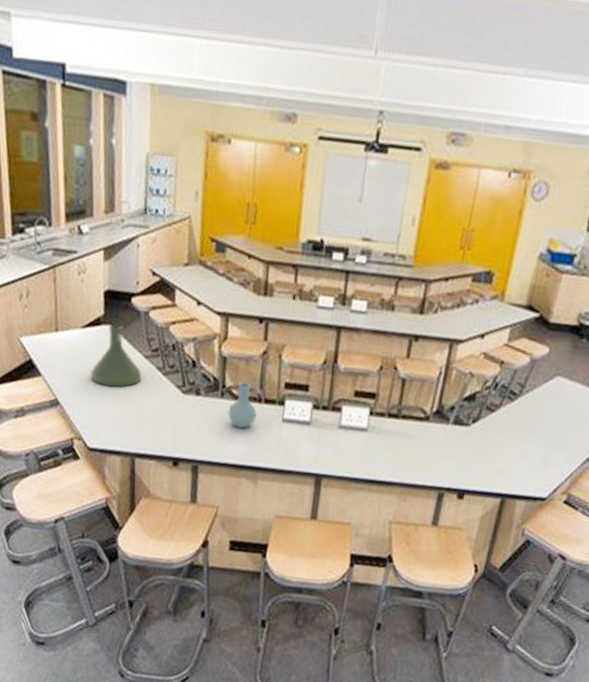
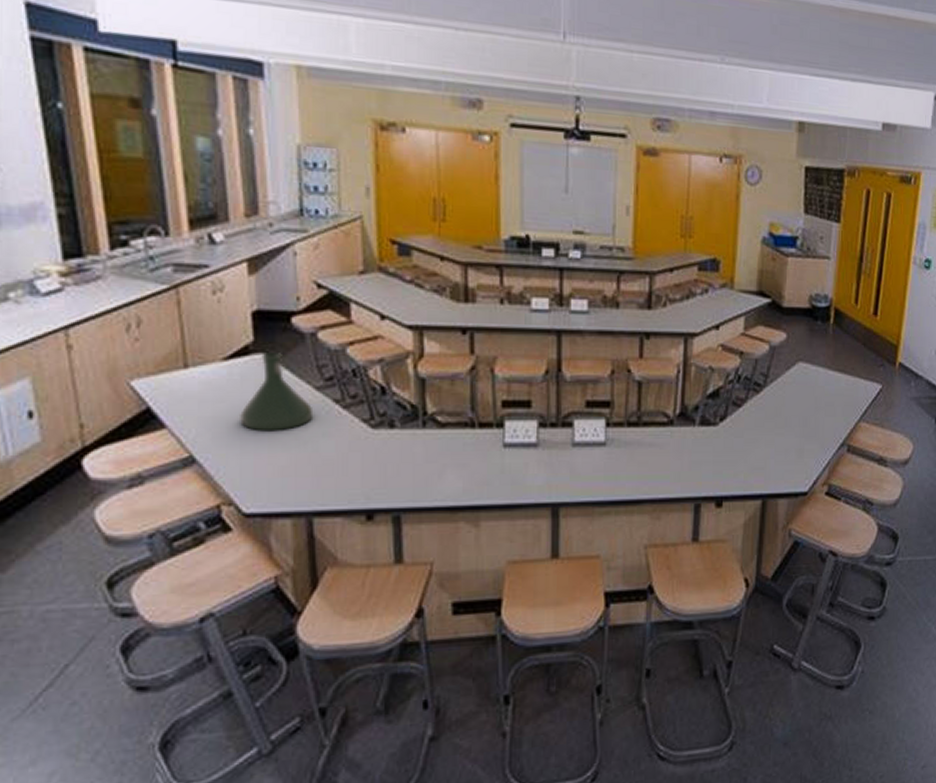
flask: present [227,381,257,429] -> none [433,405,471,462]

